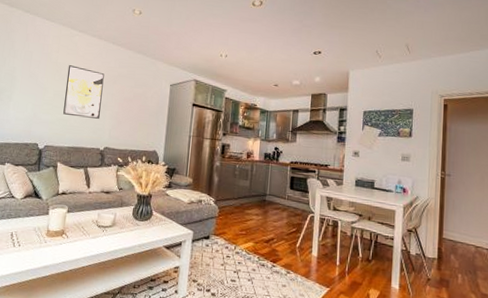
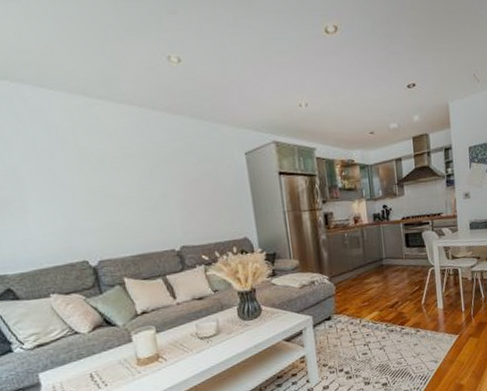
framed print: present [63,65,105,119] -> none [96,148,165,216]

